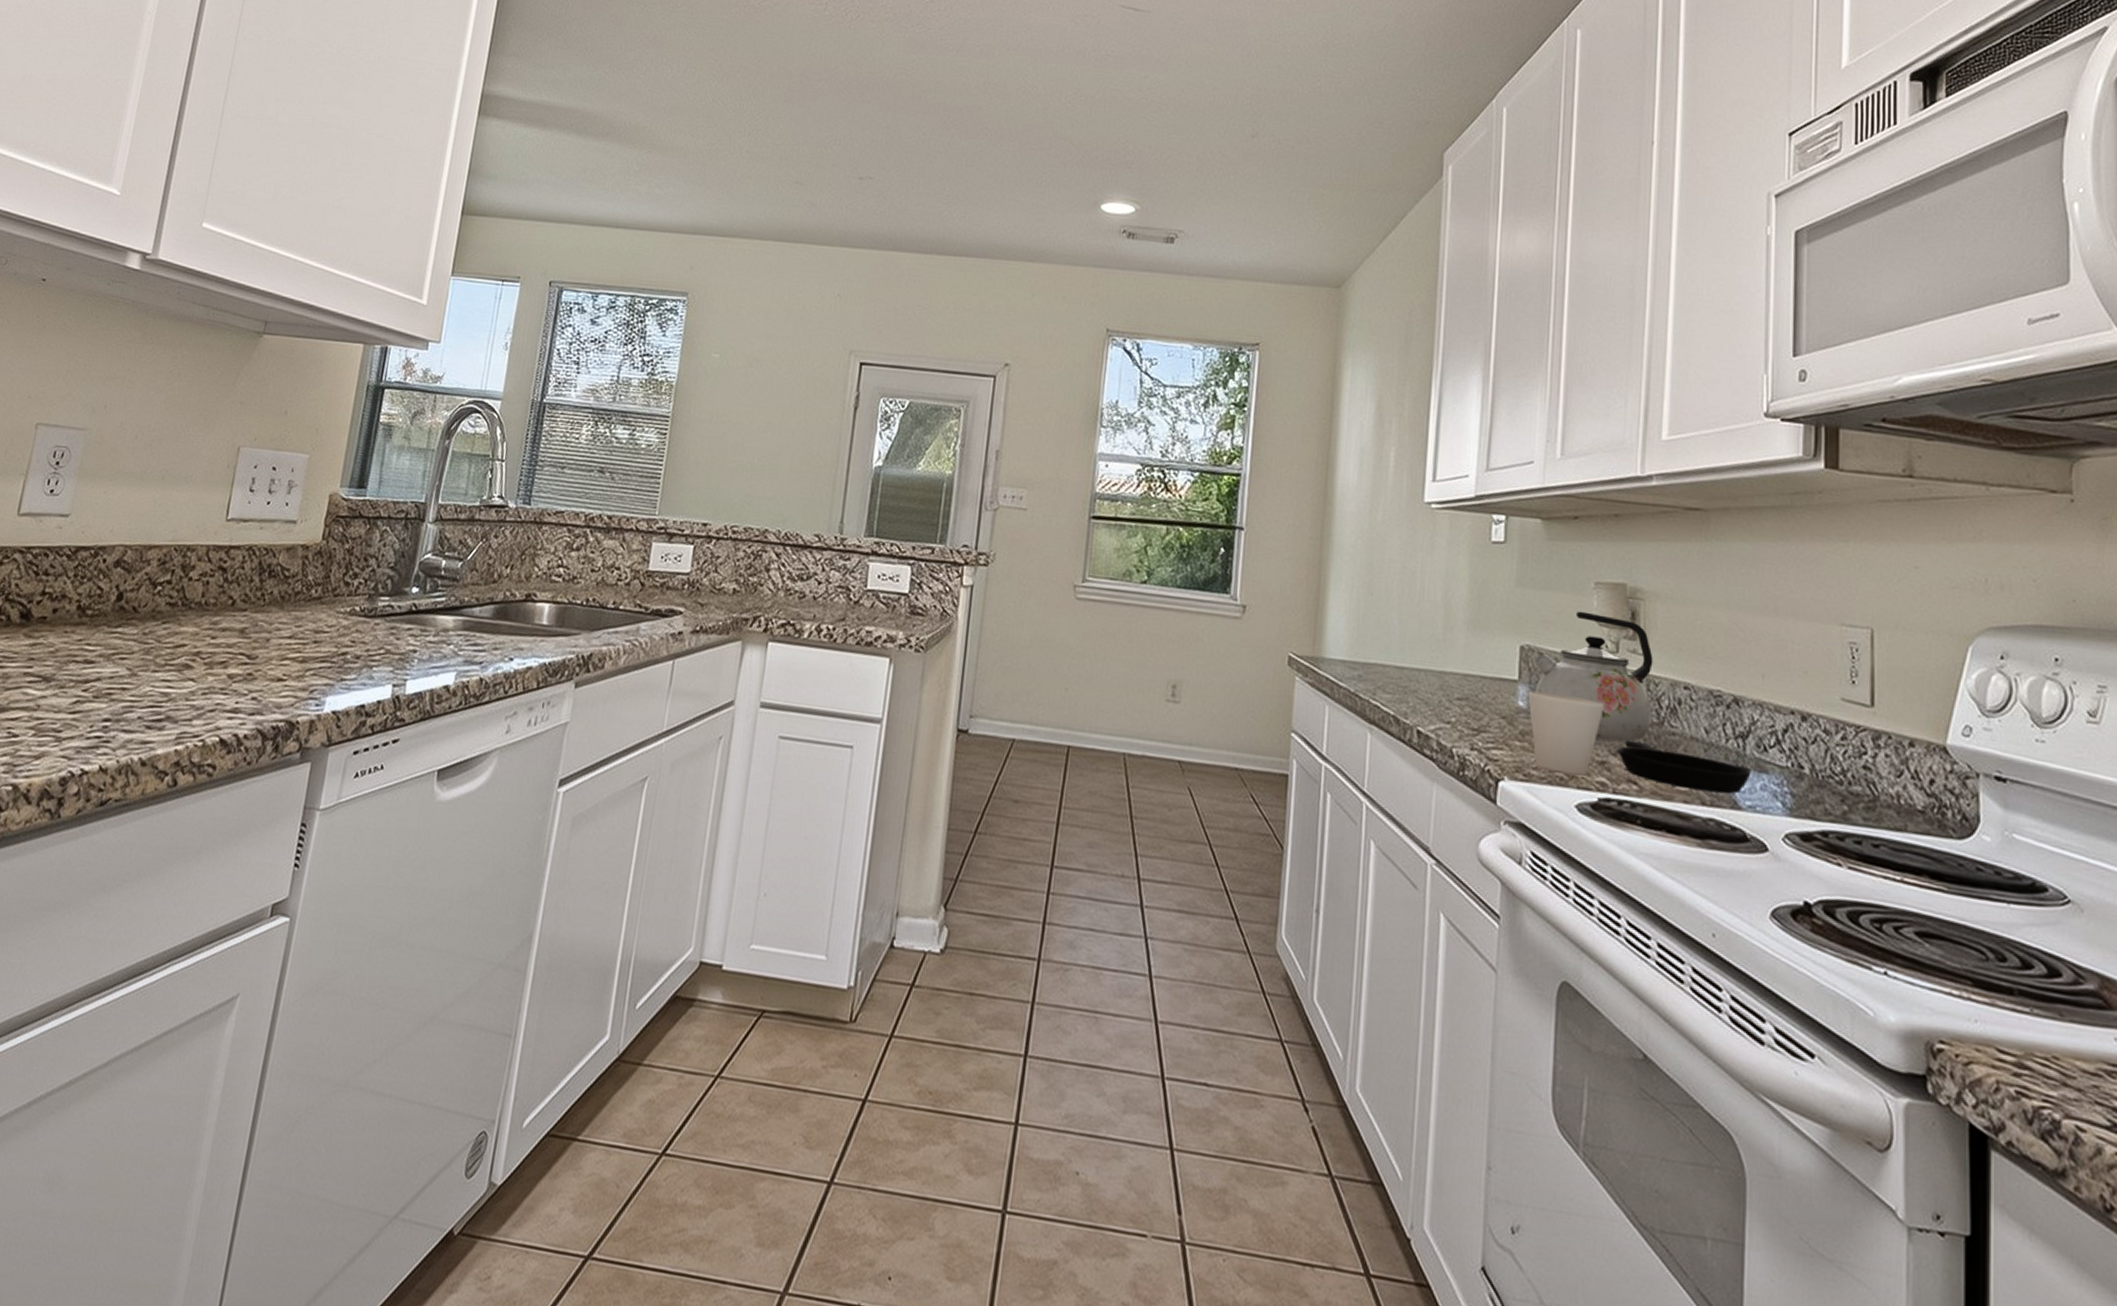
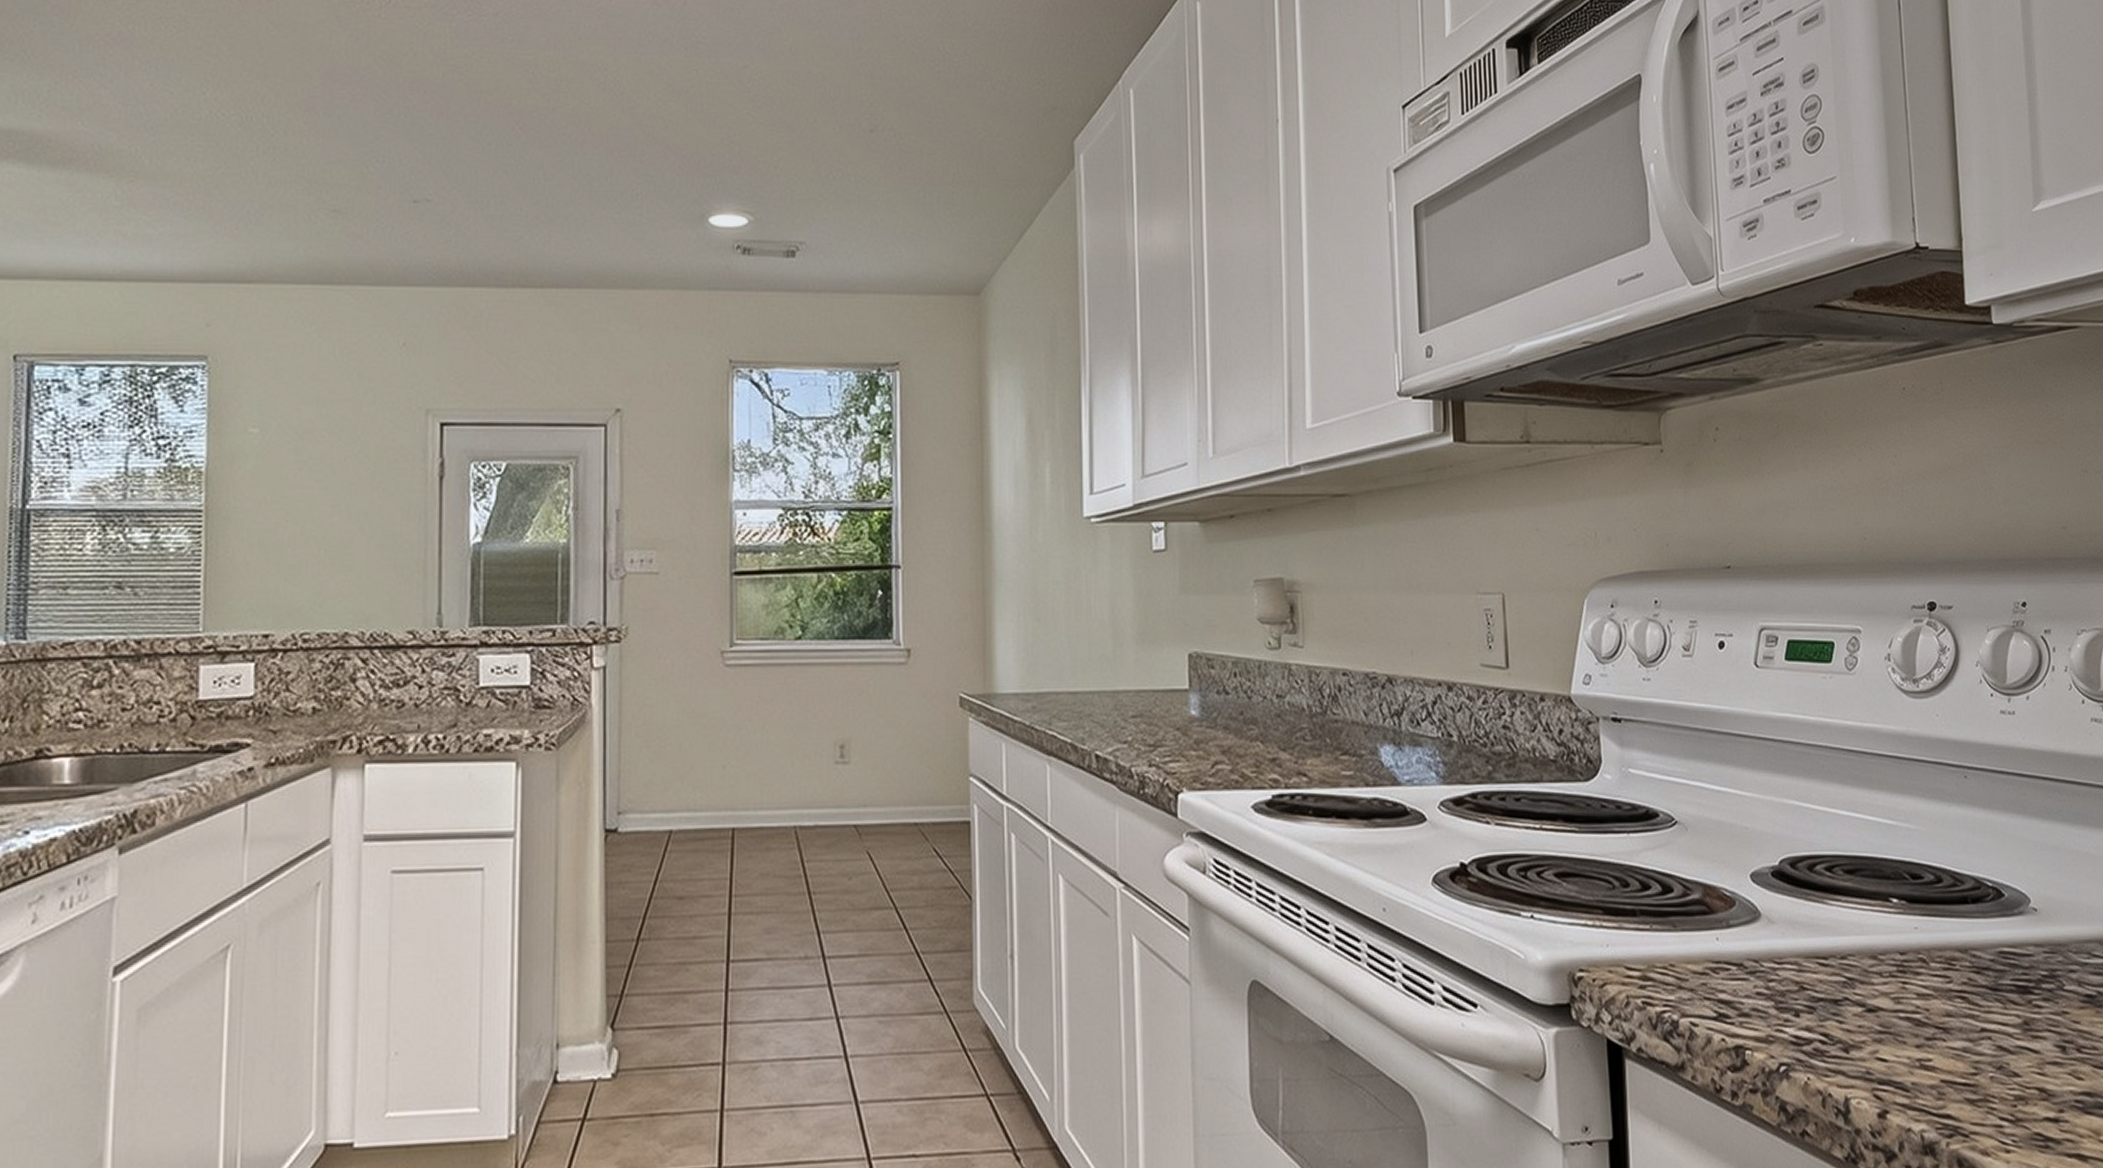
cup: present [1528,691,1605,777] -> none [1200,697,1272,778]
kettle: present [1533,611,1653,743] -> none [1202,611,1316,739]
frying pan: present [1617,740,1751,794] -> none [1286,733,1407,773]

